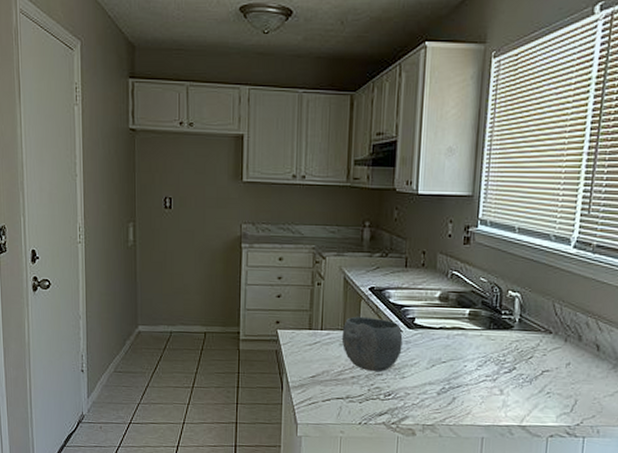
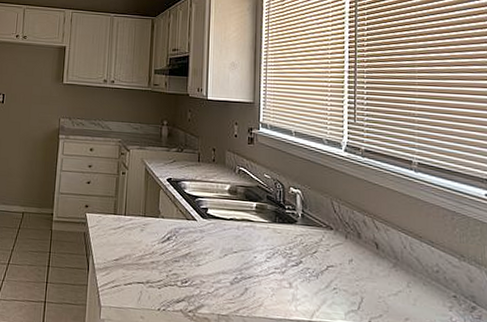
bowl: present [341,316,403,371] -> none [142,204,197,258]

